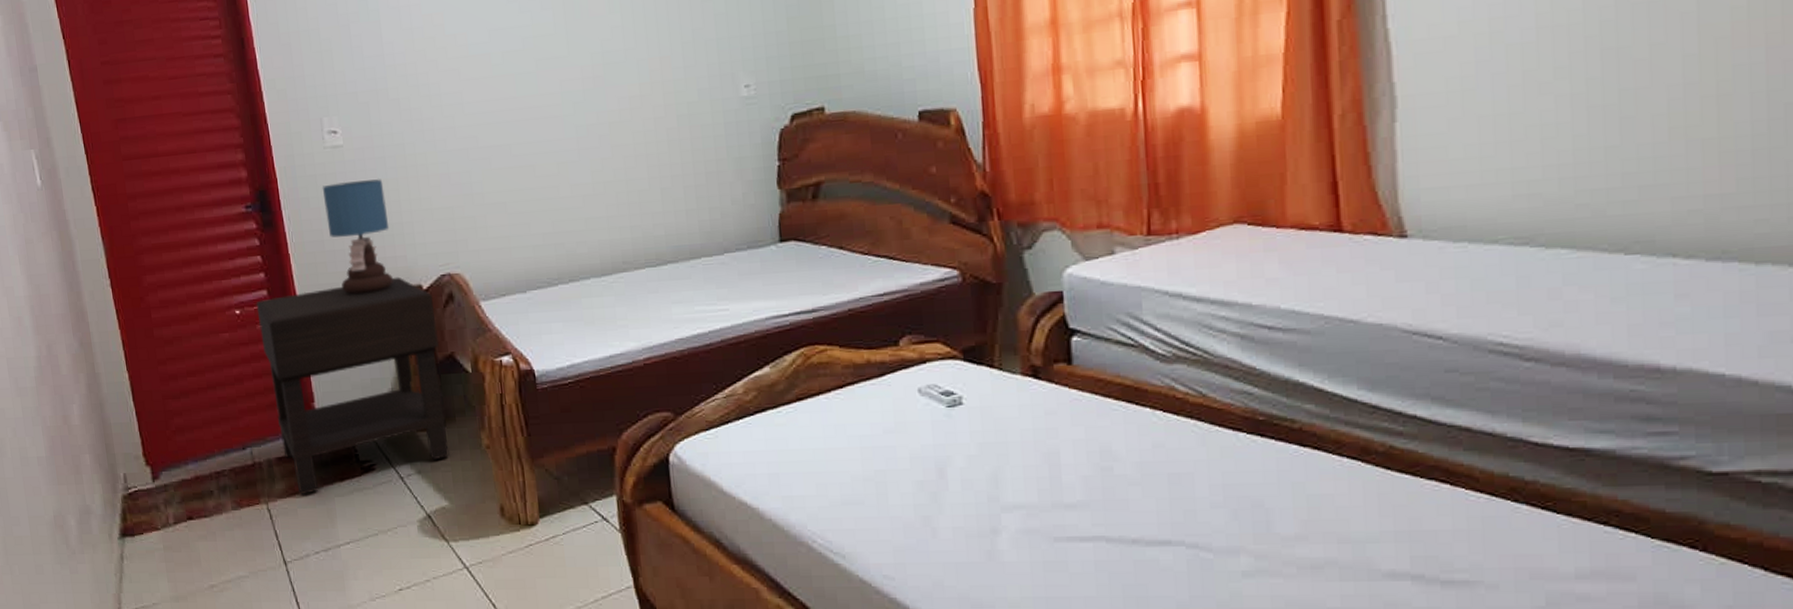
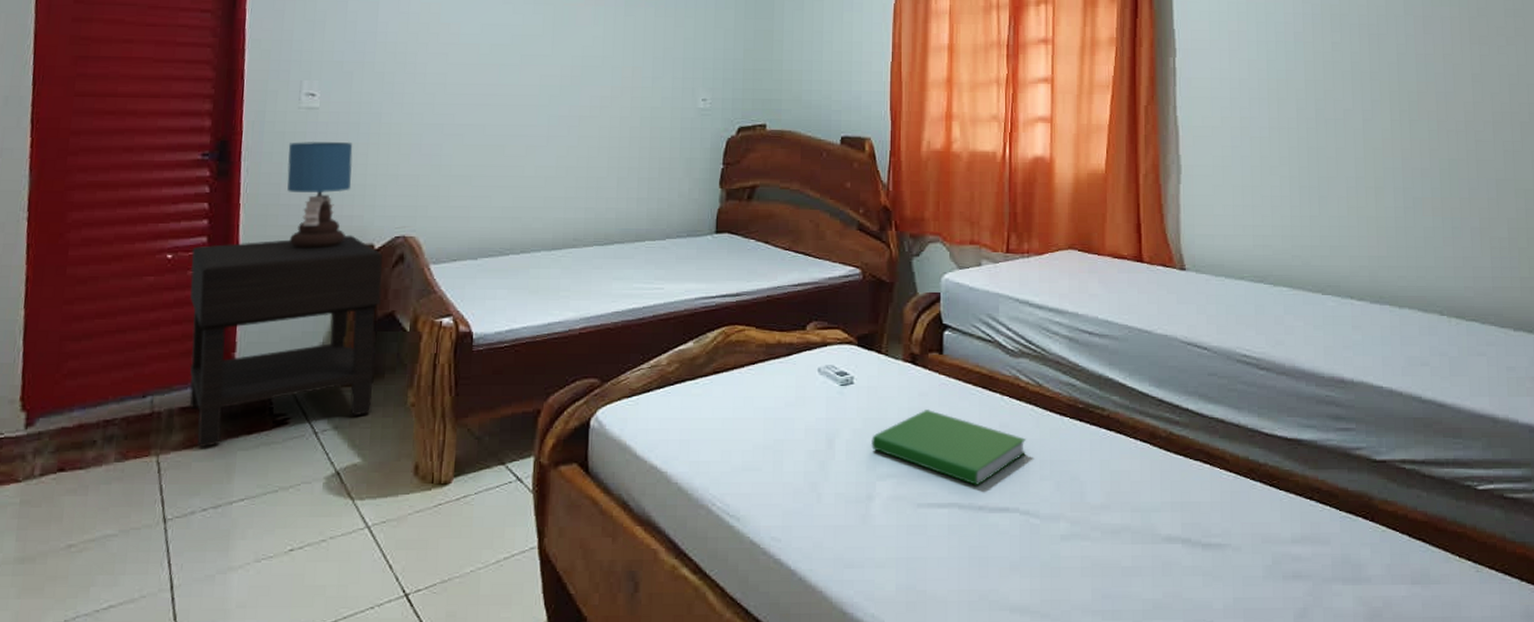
hardcover book: none [991,429,1190,517] -> present [871,408,1027,487]

